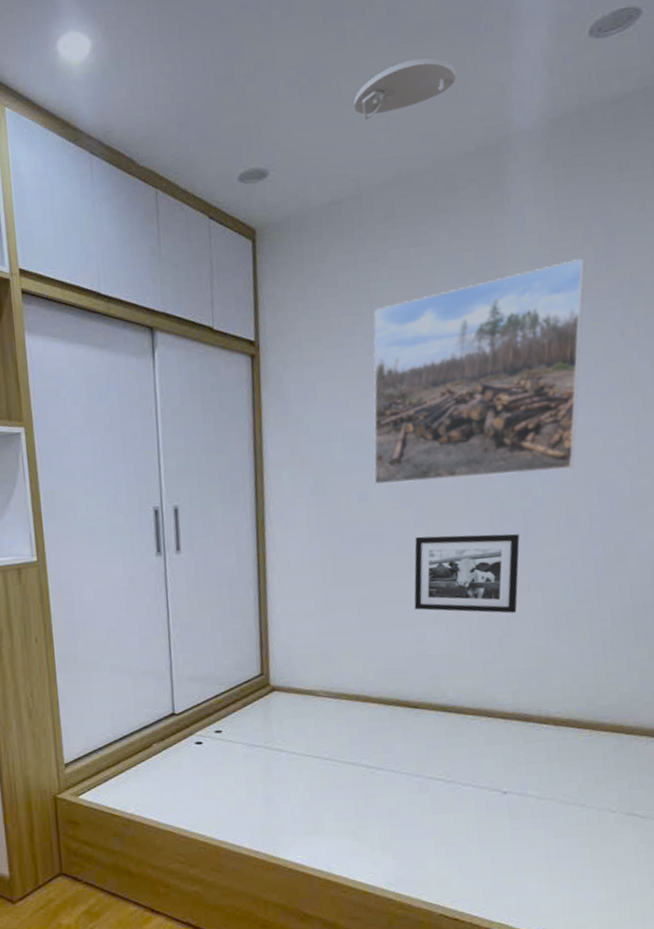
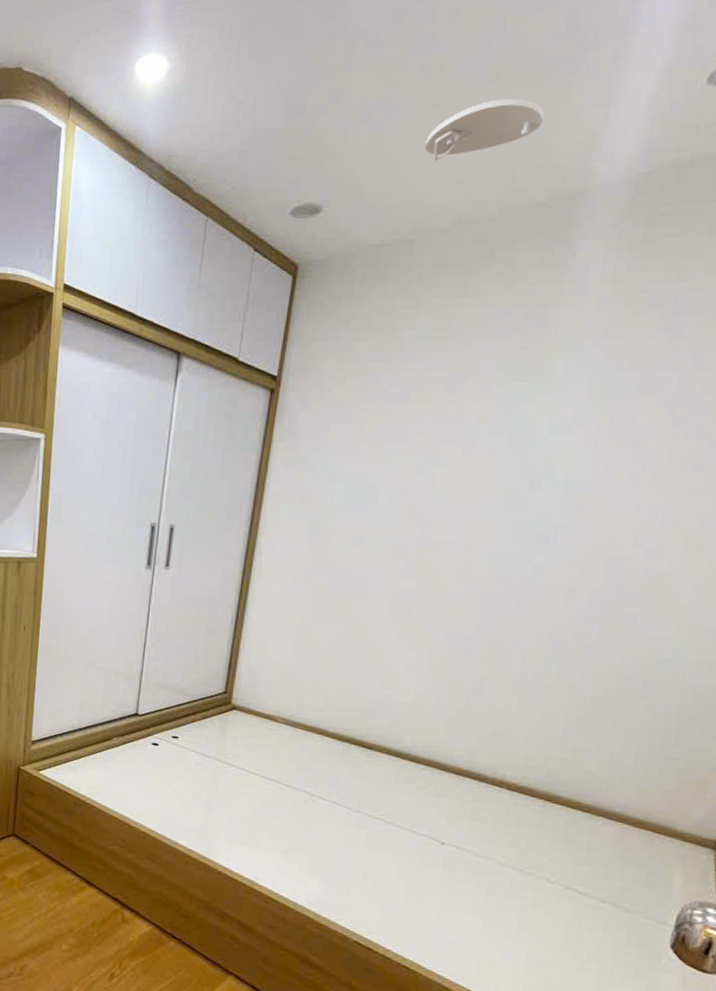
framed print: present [373,258,585,485] -> none [371,325,645,543]
picture frame: present [414,533,520,614] -> none [387,587,511,675]

